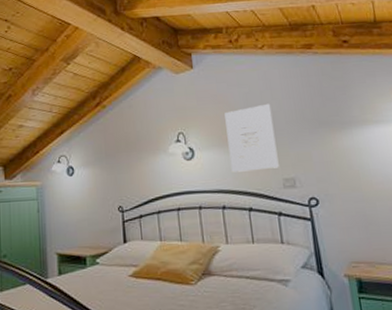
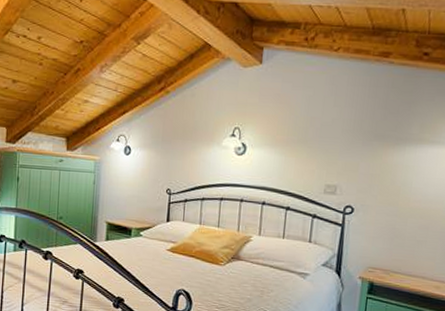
wall art: present [224,103,279,173] -> none [278,109,331,174]

